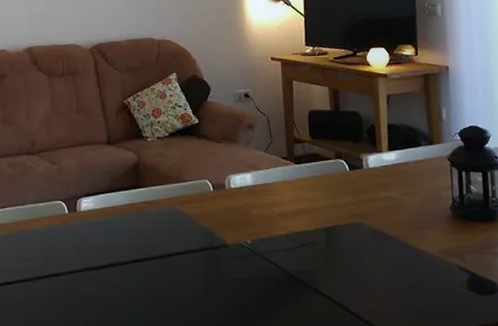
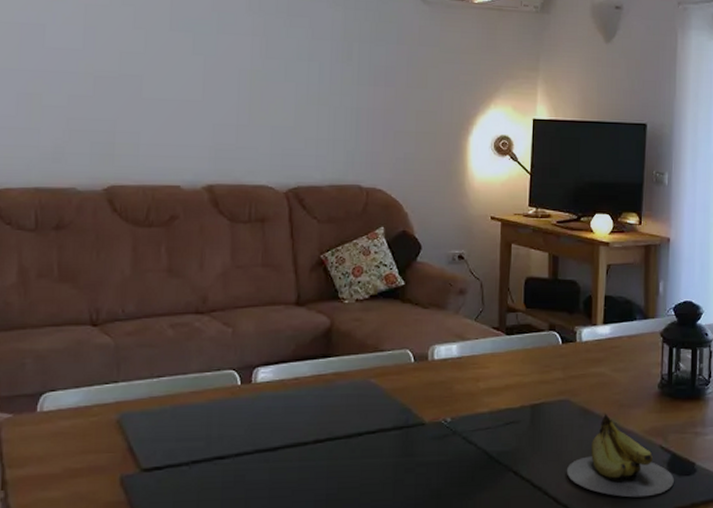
banana: none [365,235,476,315] -> present [566,414,674,498]

